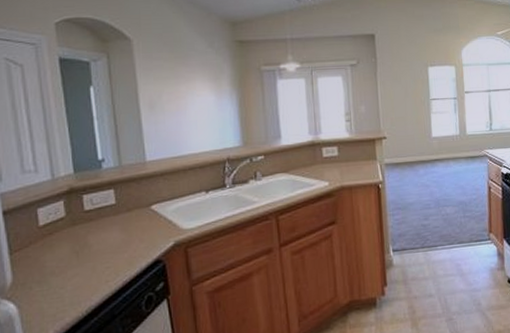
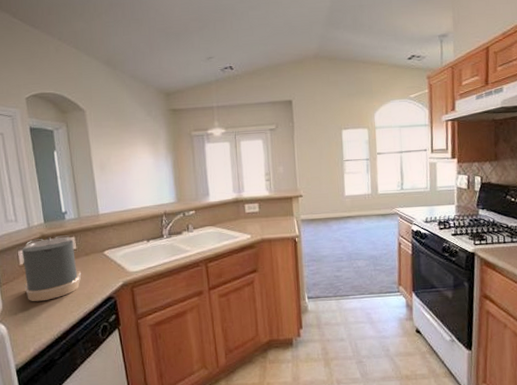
coffee maker: none [42,187,122,272] -> present [21,235,82,302]

